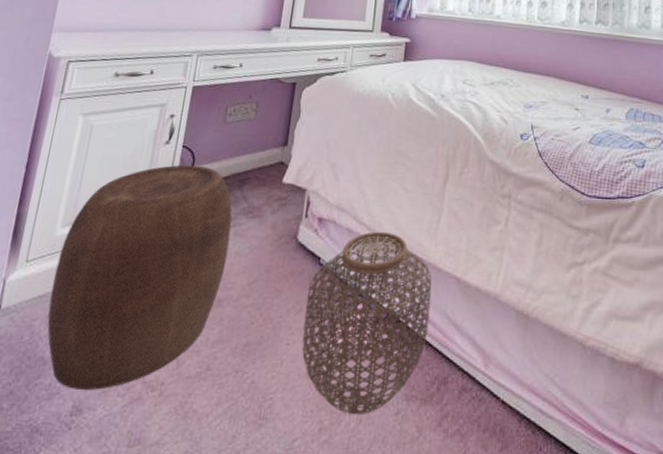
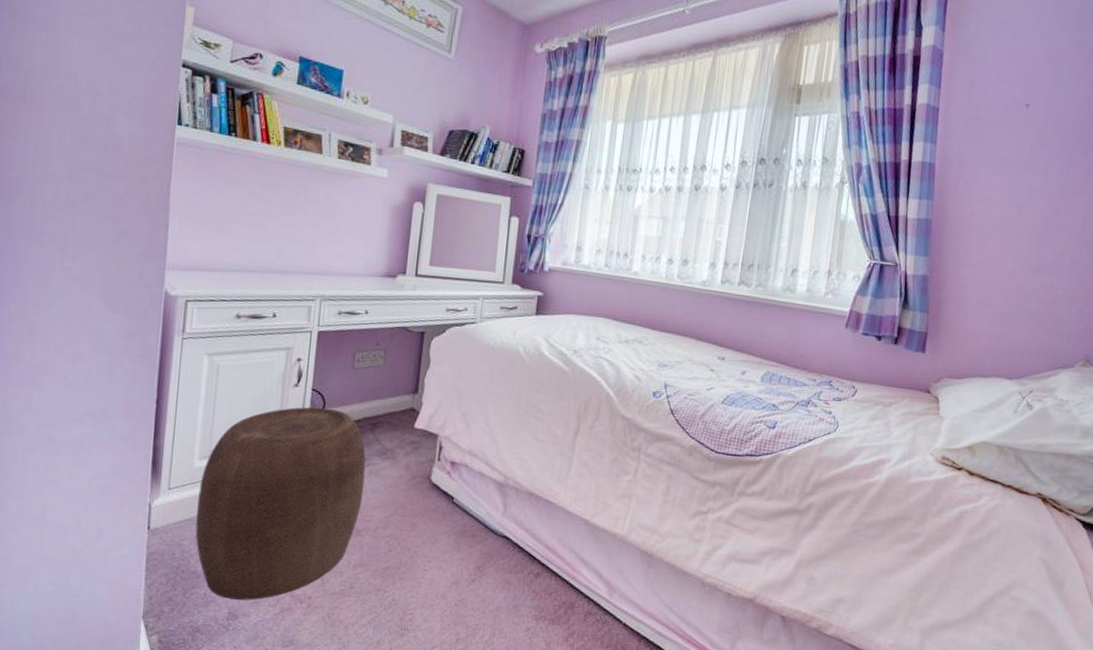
woven basket: present [302,231,432,414] -> none [438,476,562,629]

